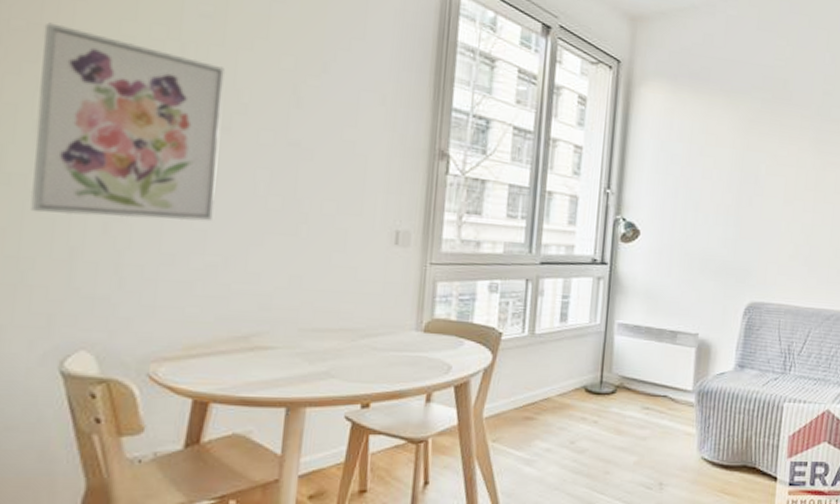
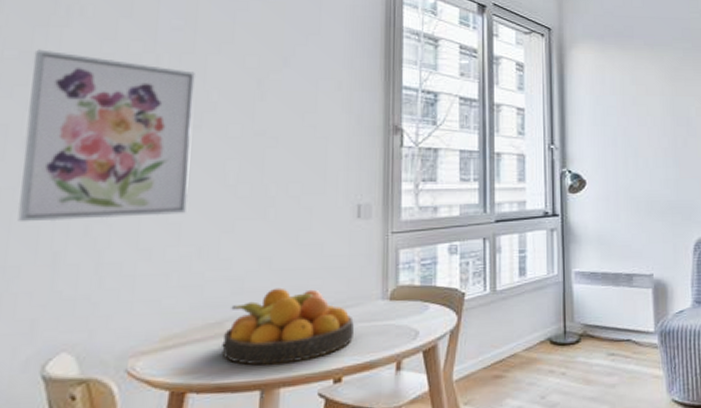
fruit bowl: none [247,307,385,384] -> present [222,287,354,366]

